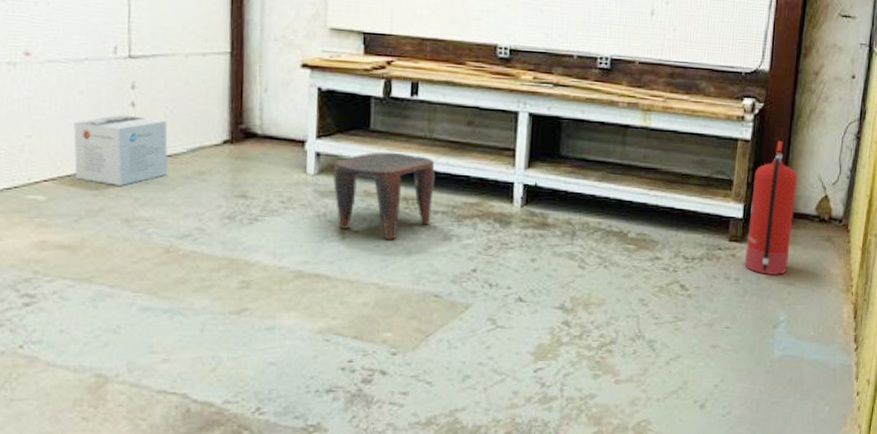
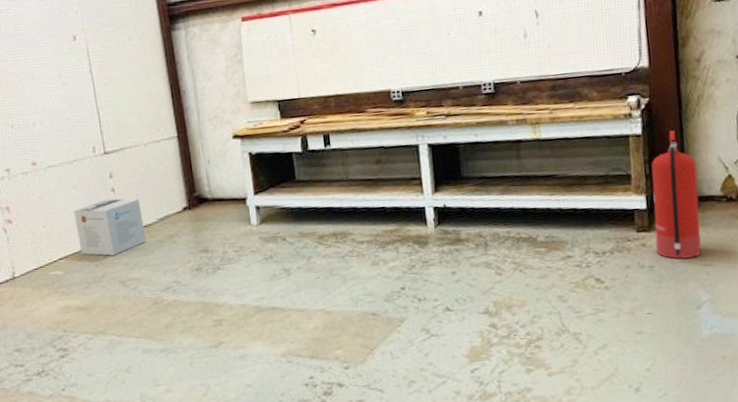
stool: present [333,152,435,239] -> none [272,196,359,271]

